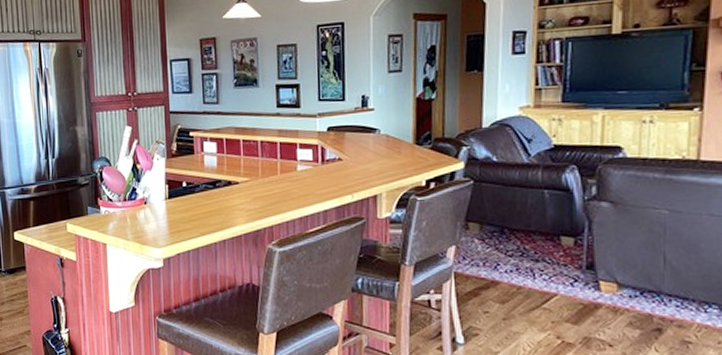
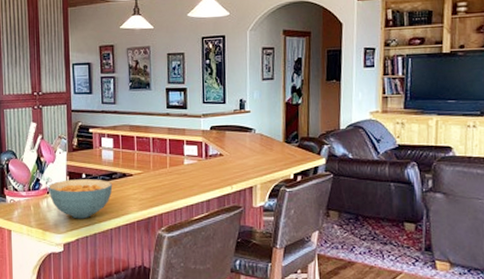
cereal bowl: none [146,187,217,232] -> present [48,179,113,219]

